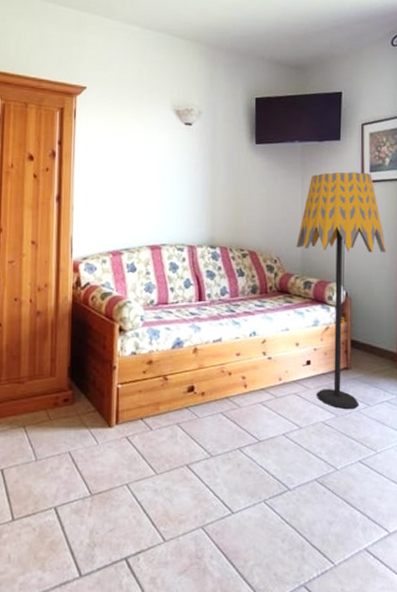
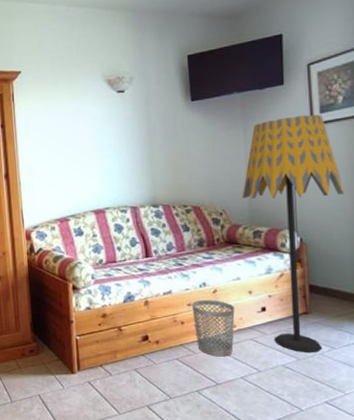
wastebasket: none [241,350,281,412] -> present [192,300,235,357]

